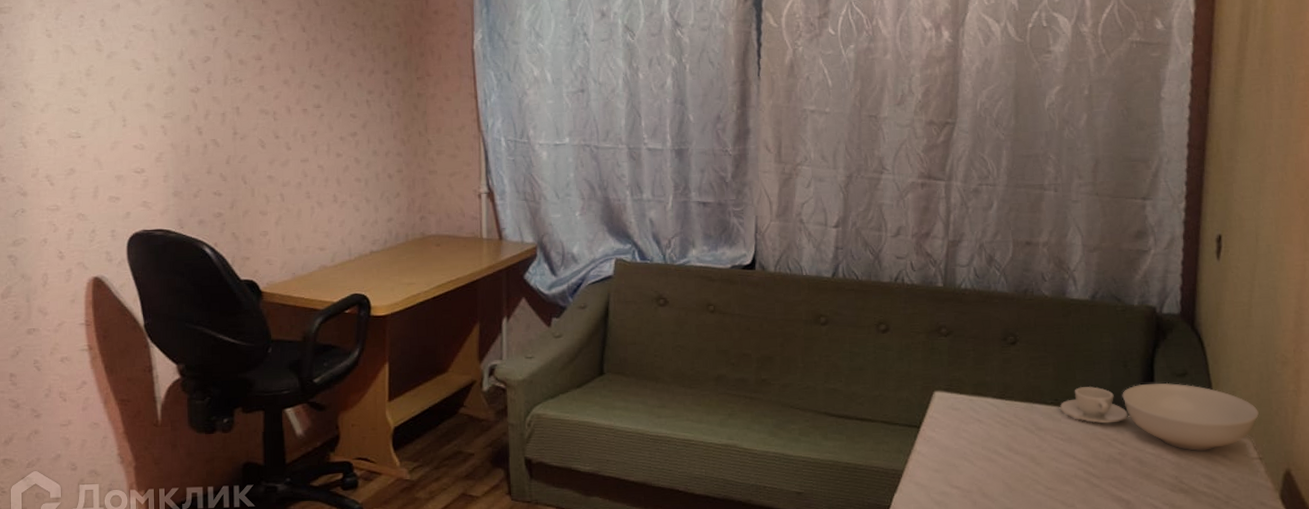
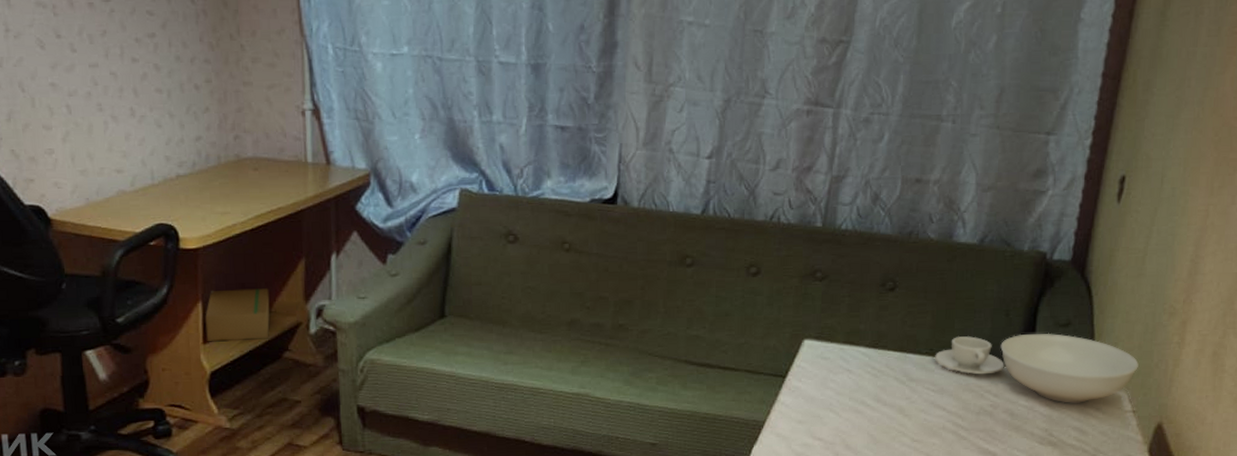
box: none [391,350,448,400] -> present [205,288,270,342]

